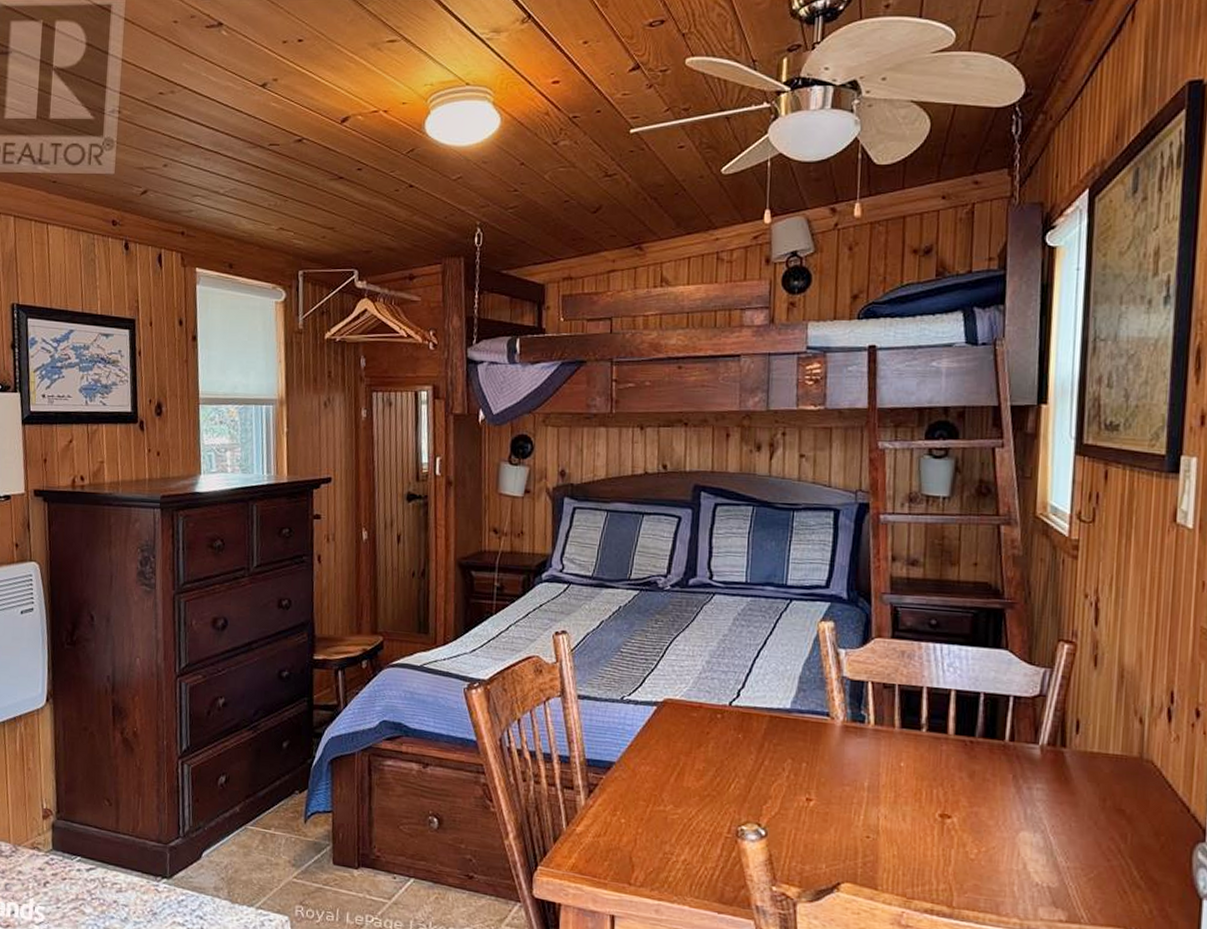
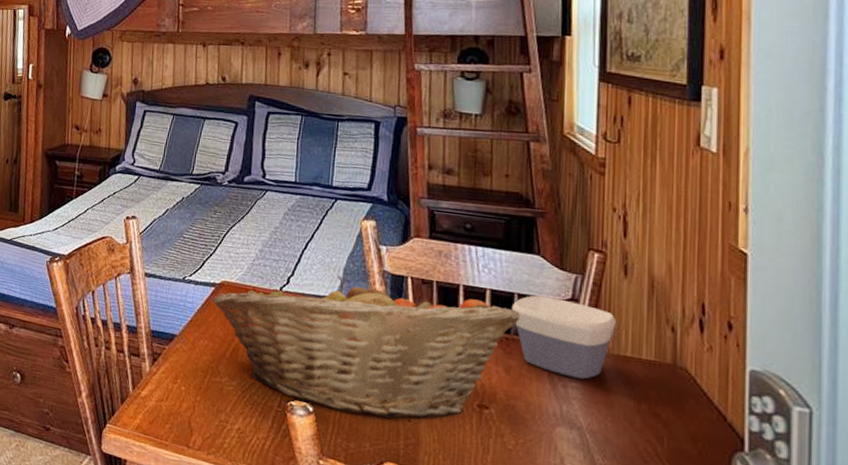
fruit basket: none [654,685,986,836] -> present [212,275,520,419]
bowl: none [977,693,1085,780] -> present [511,295,617,380]

